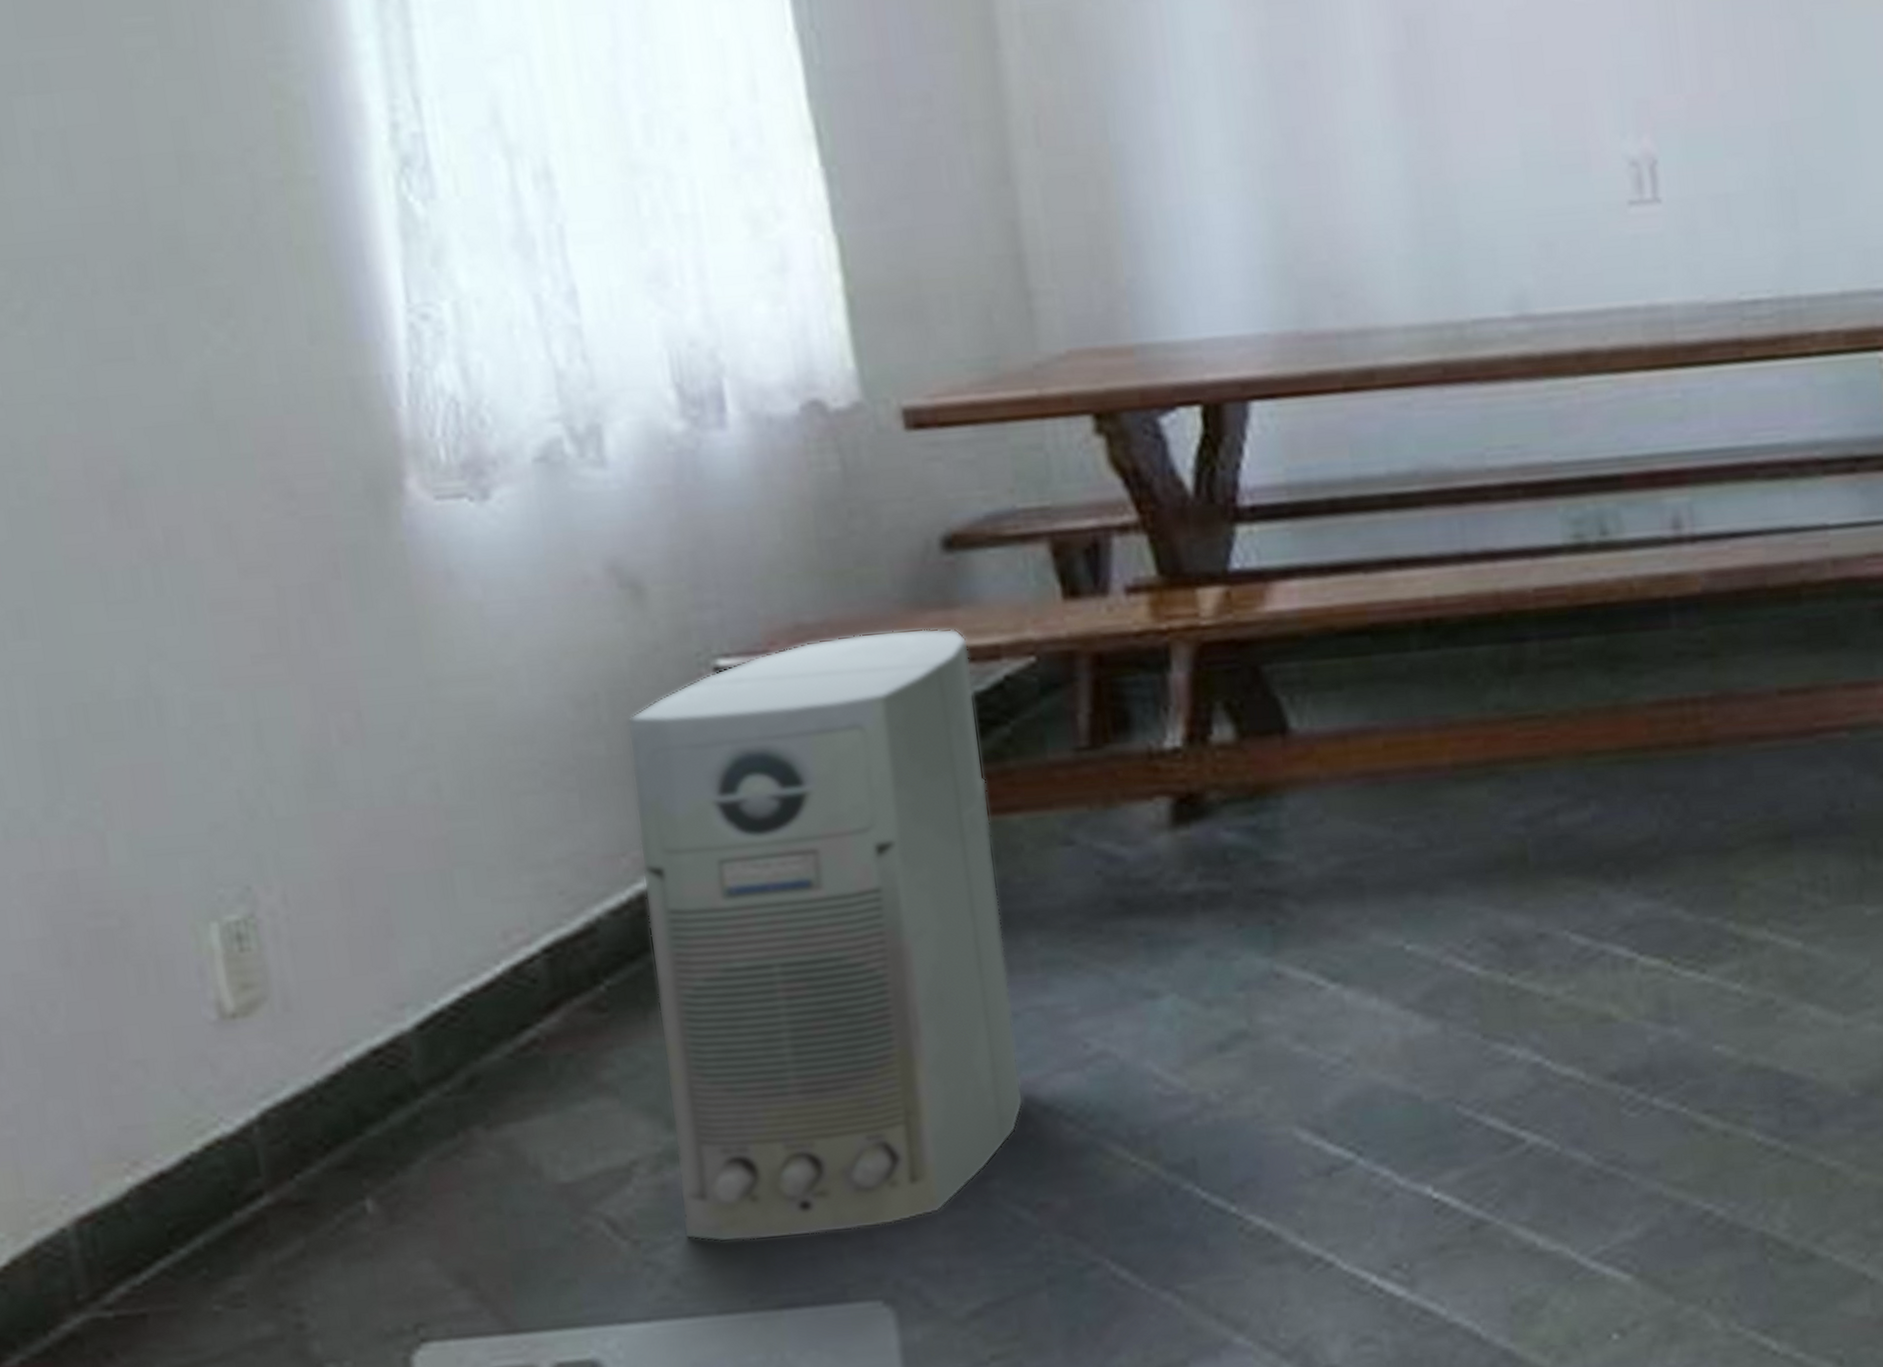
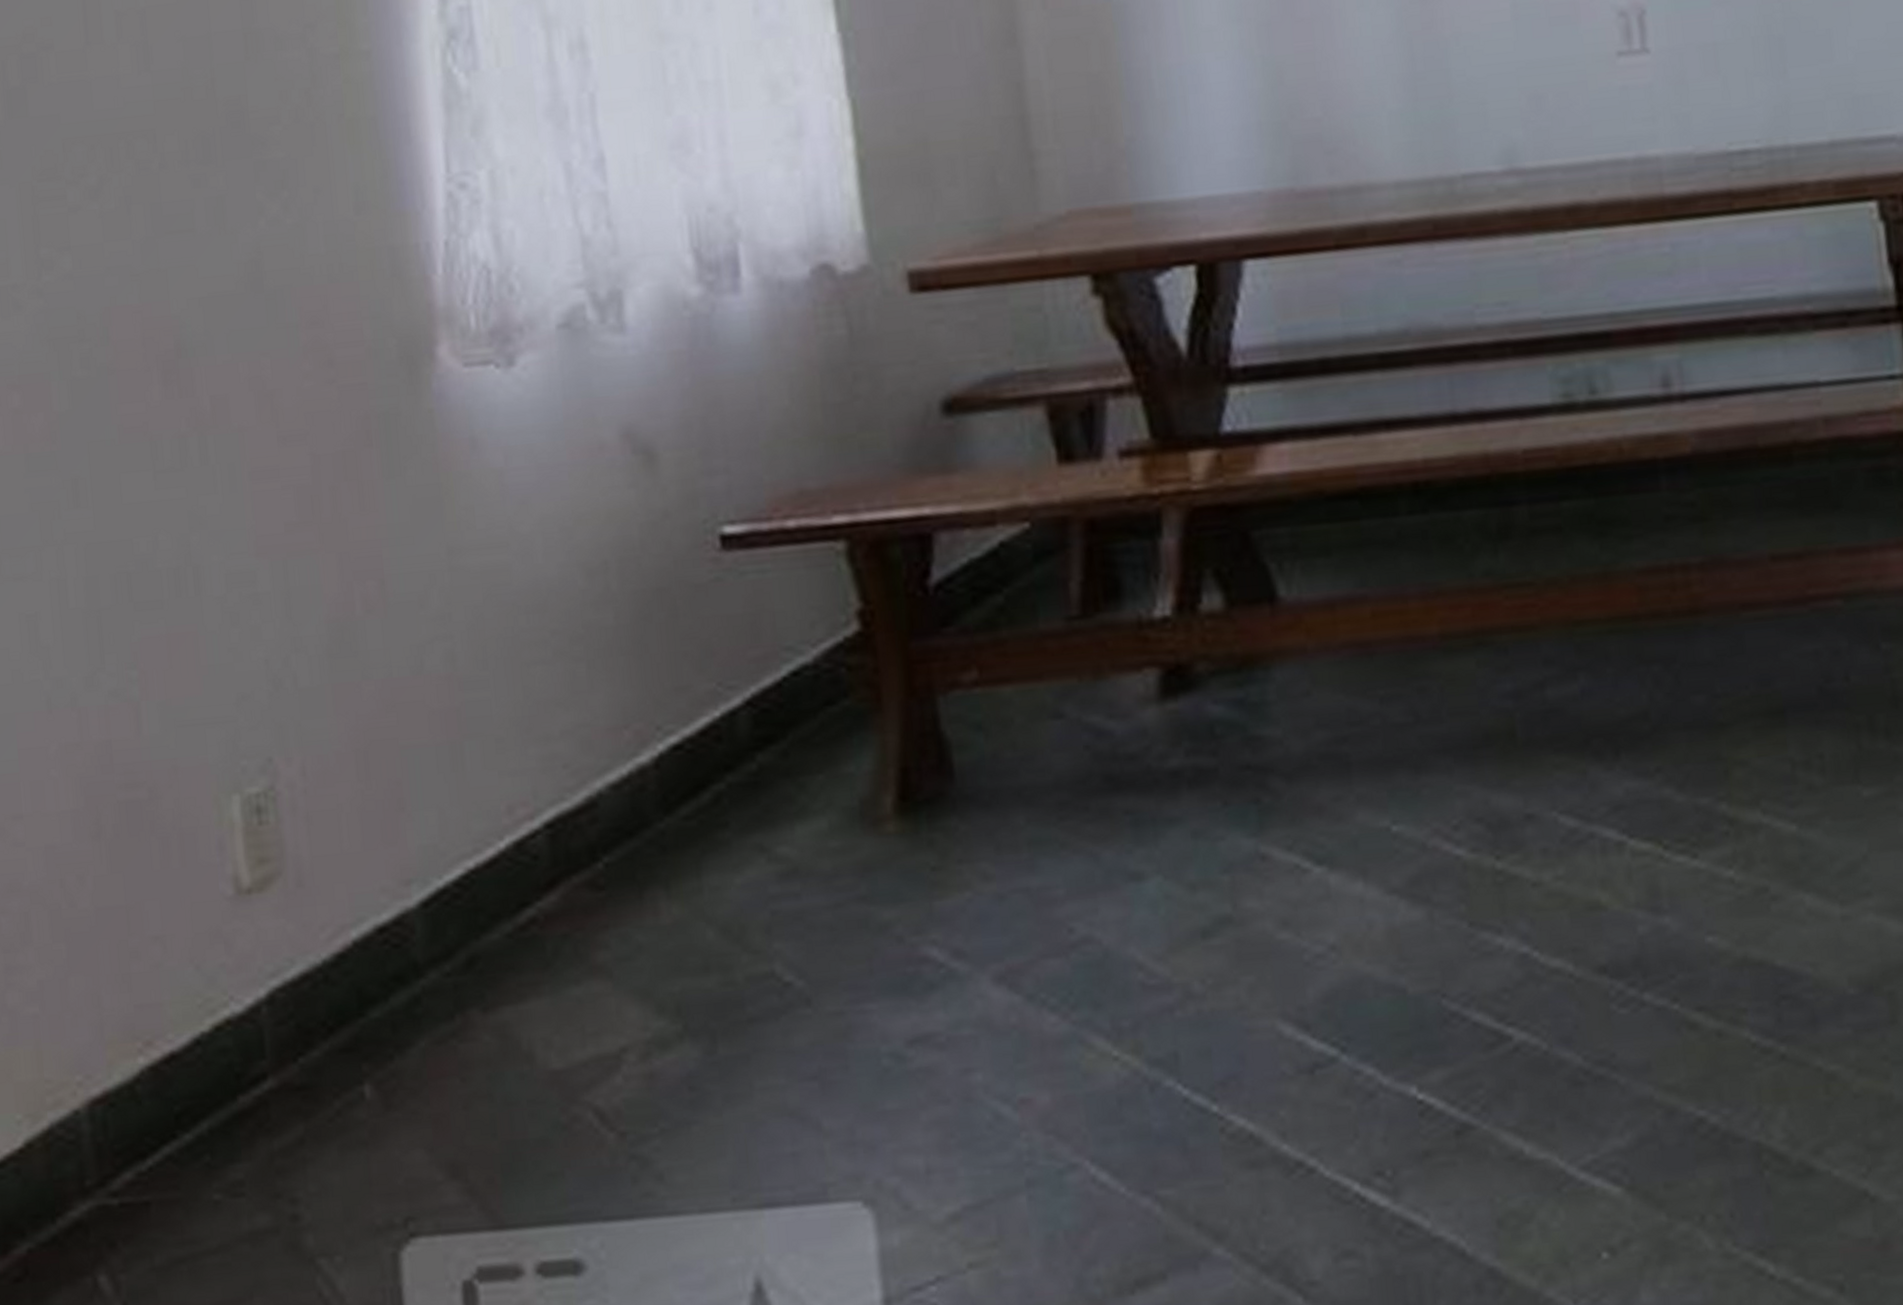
air purifier: present [627,628,1024,1243] -> none [635,494,1008,1136]

